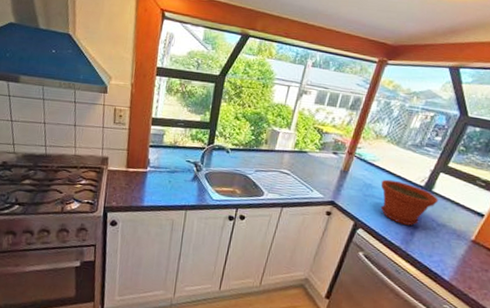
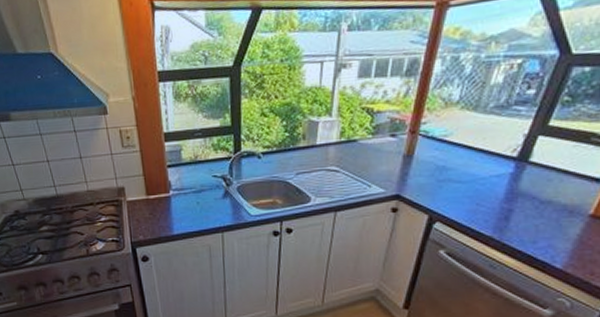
plant pot: present [381,179,439,226] -> none [457,155,539,209]

